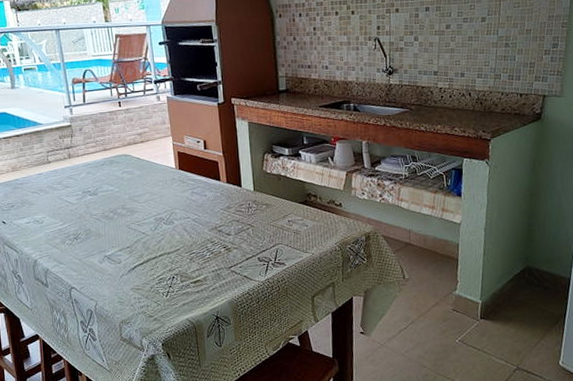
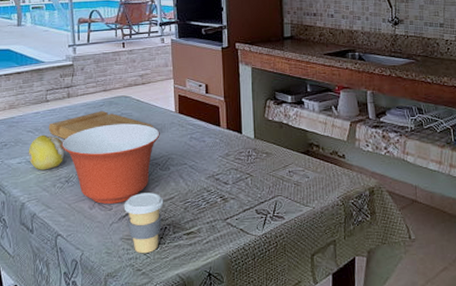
fruit: none [35,195,71,229] -> present [28,134,65,170]
cutting board: none [52,169,156,199] -> present [48,110,154,140]
mixing bowl: none [67,181,162,258] -> present [61,123,160,204]
coffee cup: none [132,245,170,301] -> present [124,193,164,253]

